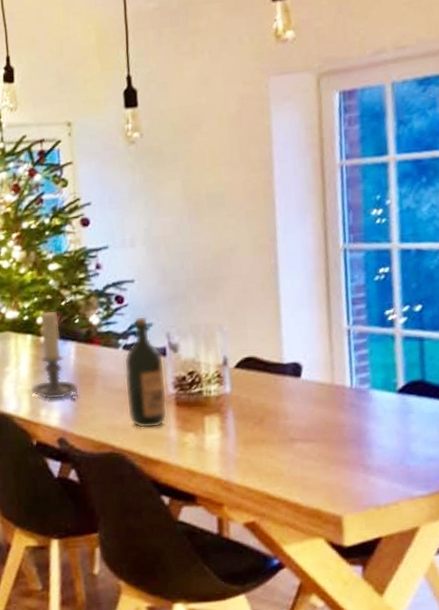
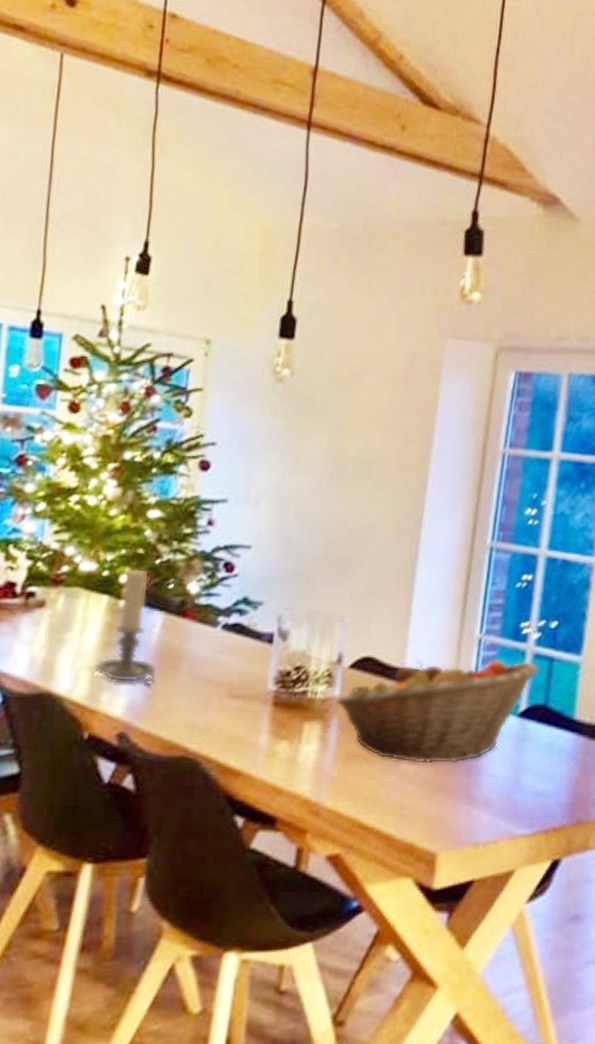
wine bottle: present [124,315,168,429] -> none [212,590,269,731]
fruit basket: none [229,344,411,442] -> present [336,659,539,764]

